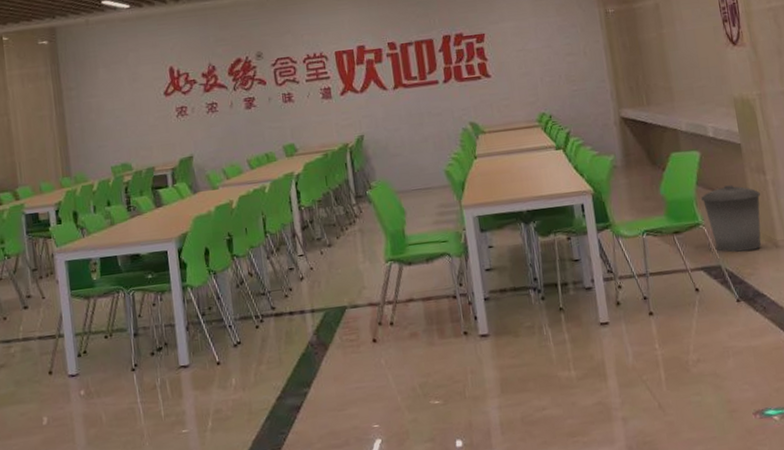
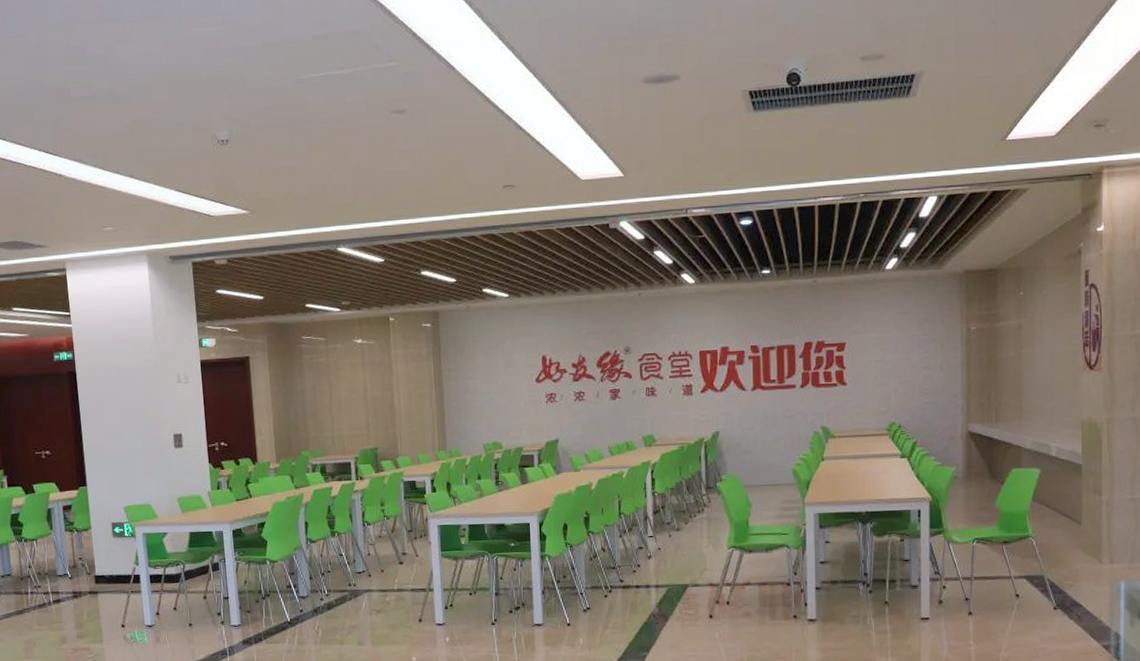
trash can: present [701,185,762,253] -> none [1035,502,1093,565]

